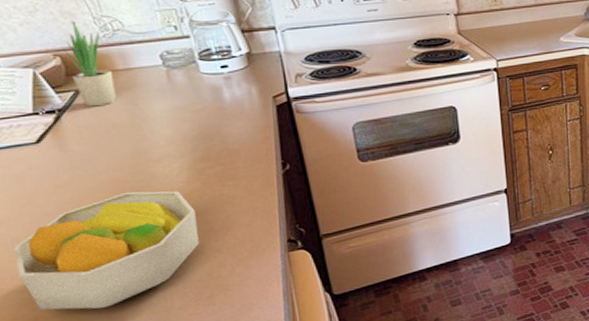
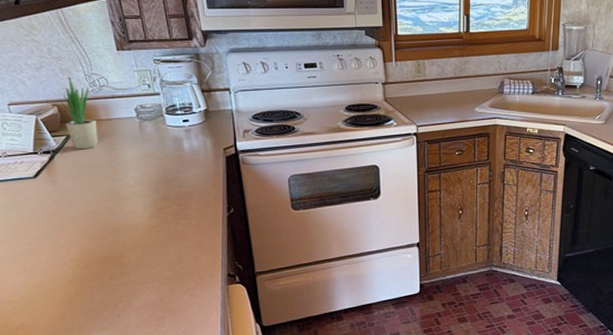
fruit bowl: present [14,190,199,310] -> none [11,223,155,322]

